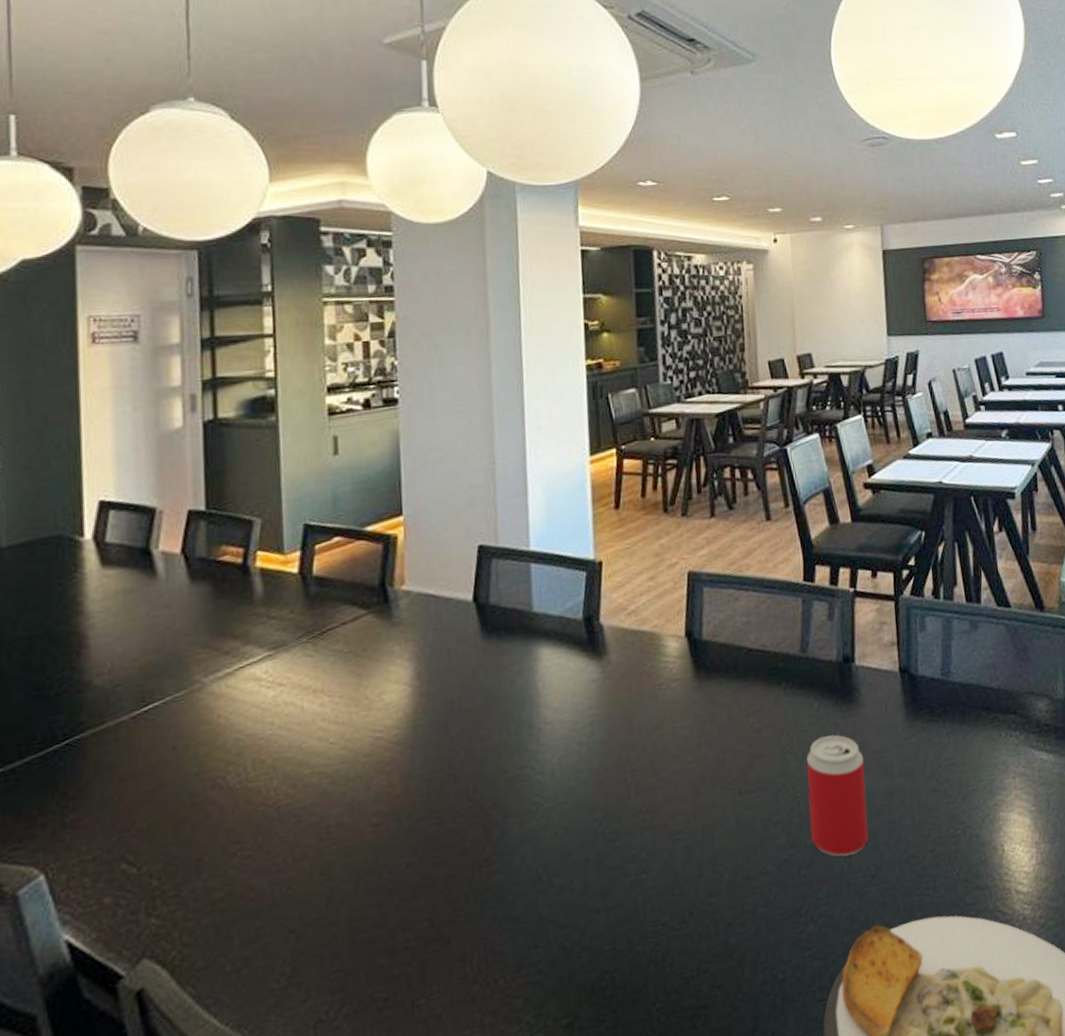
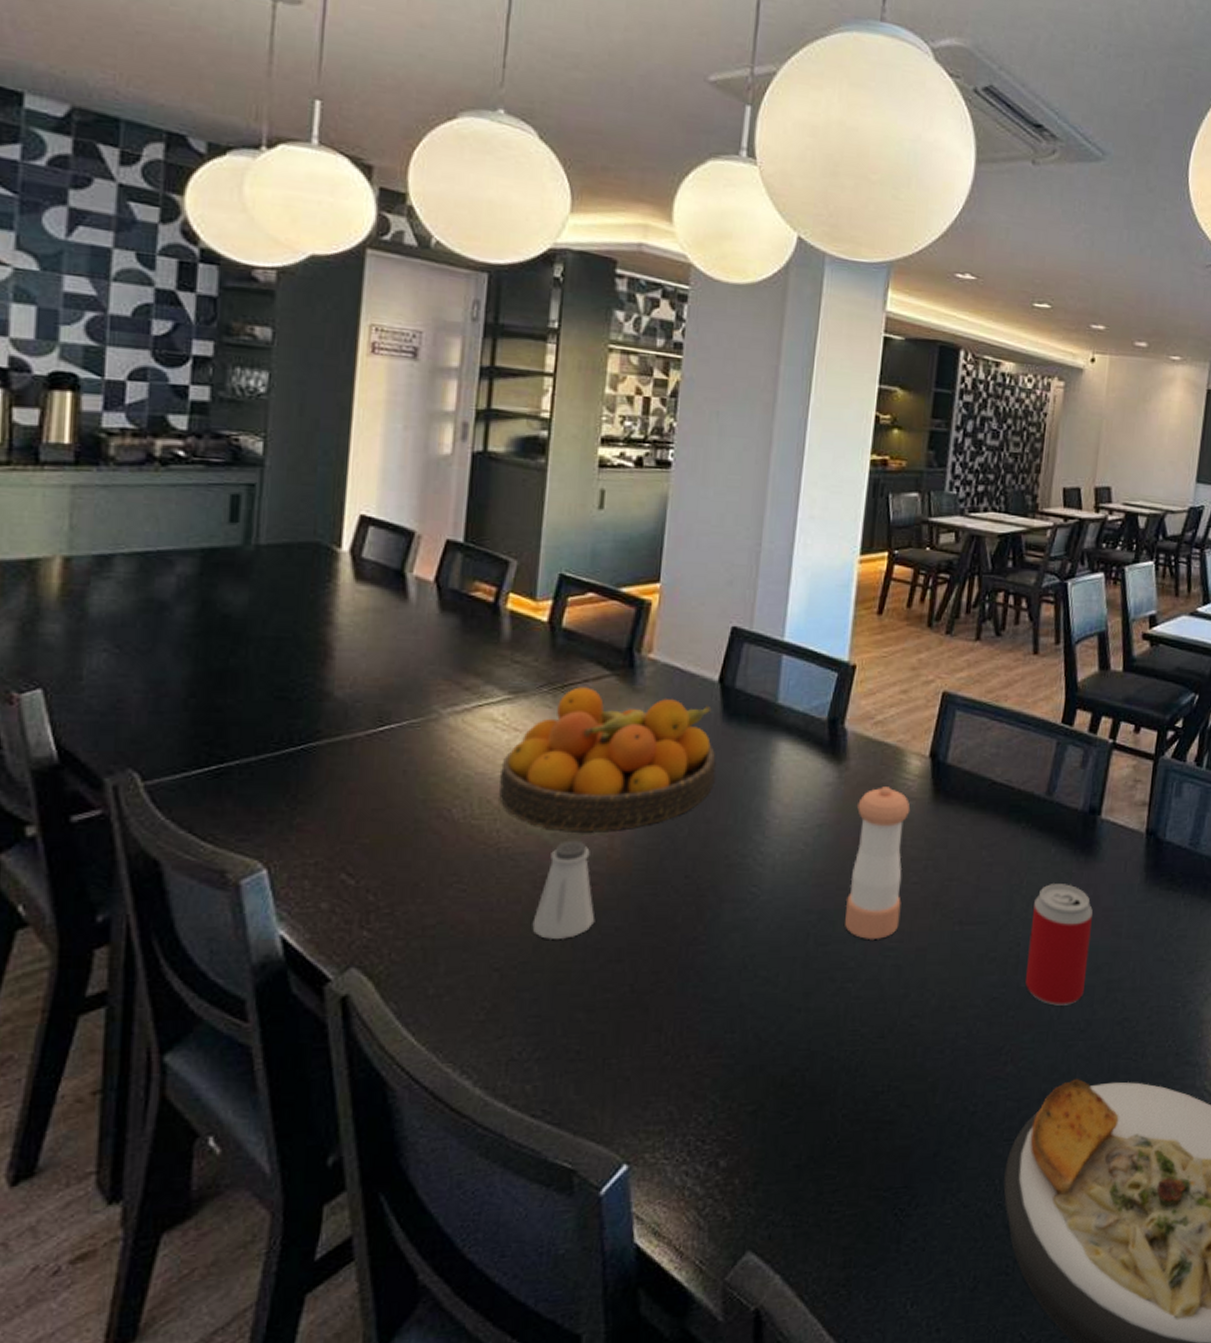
fruit bowl: none [270,625,483,777] -> present [499,687,716,831]
saltshaker: none [322,784,385,890] -> present [532,840,595,939]
pepper shaker: none [624,673,683,827] -> present [845,787,911,941]

